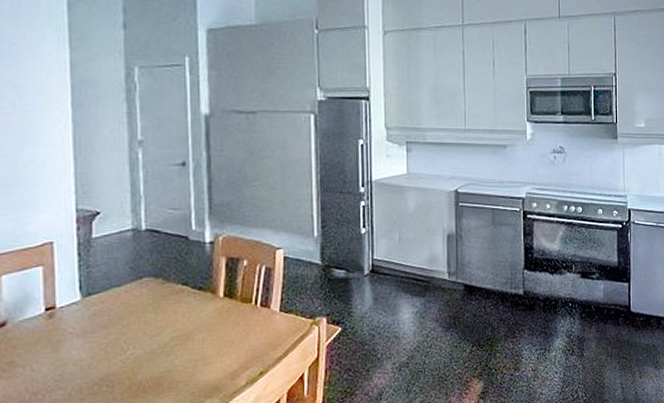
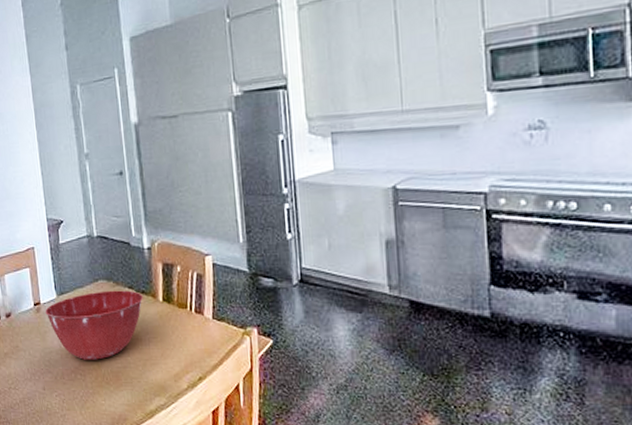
mixing bowl: none [62,287,199,369] -> present [45,290,143,360]

